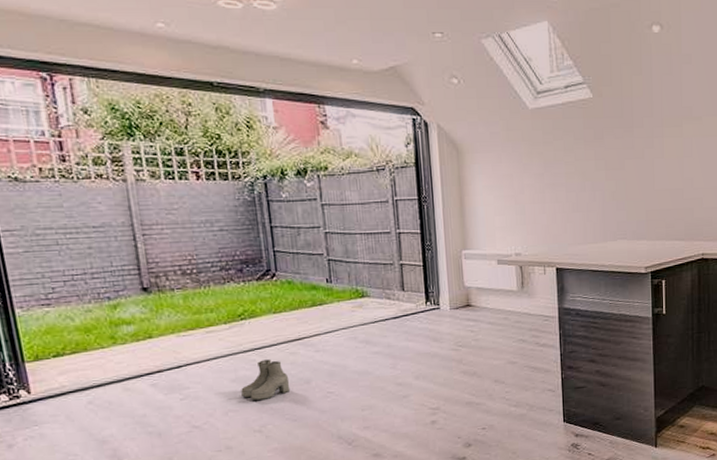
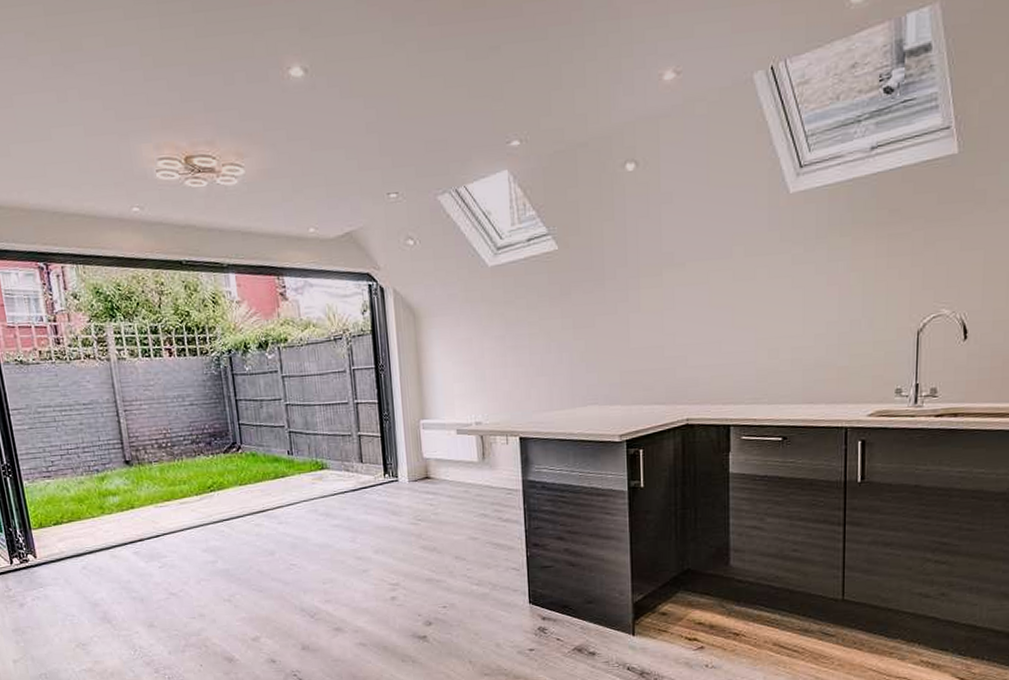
boots: present [241,359,291,400] -> none [211,530,256,570]

